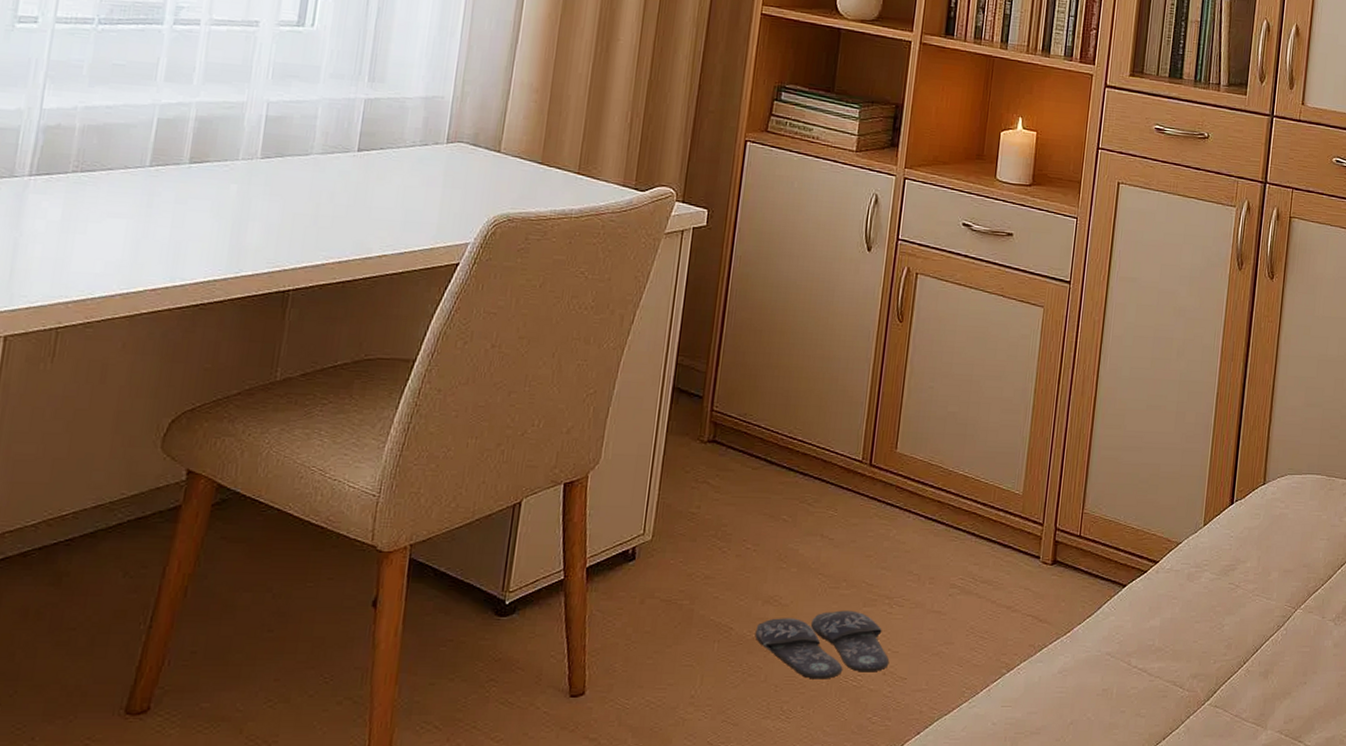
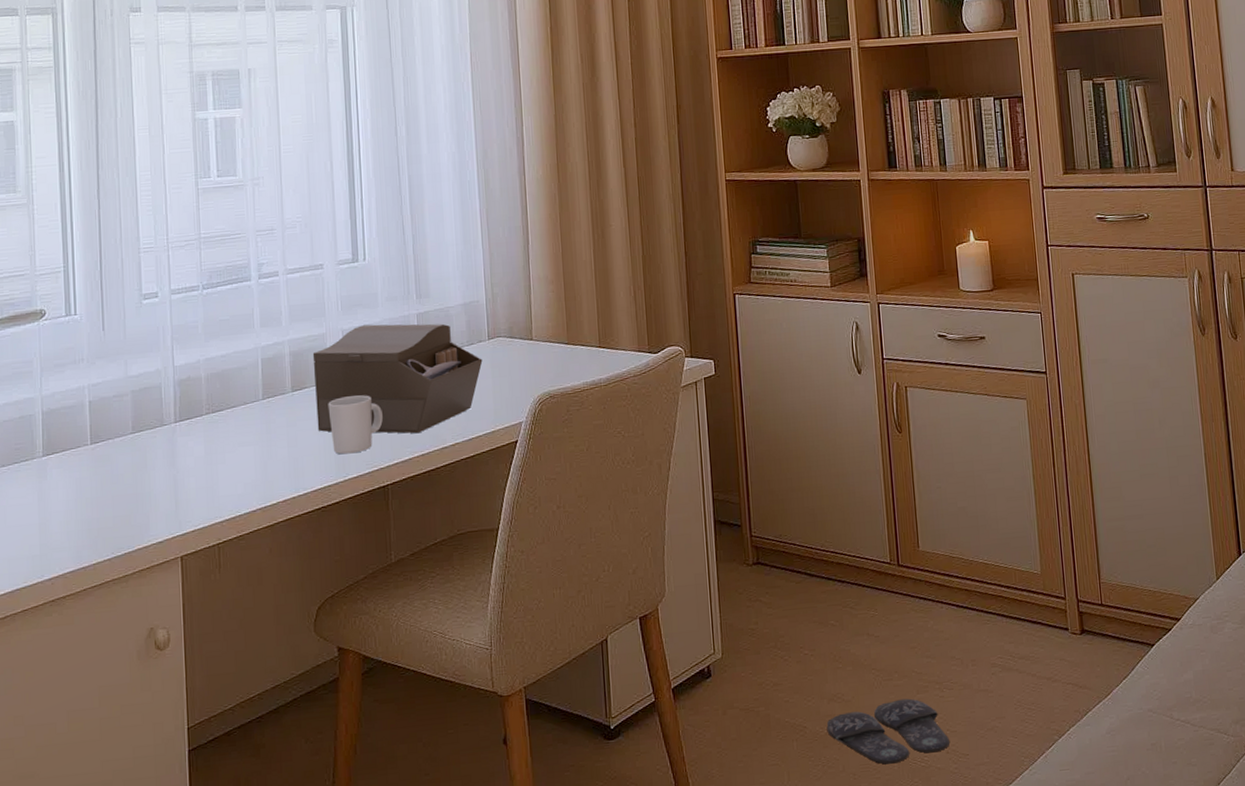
sewing box: none [213,100,435,237] -> present [312,323,483,434]
mug: none [228,179,300,248] -> present [328,395,383,455]

